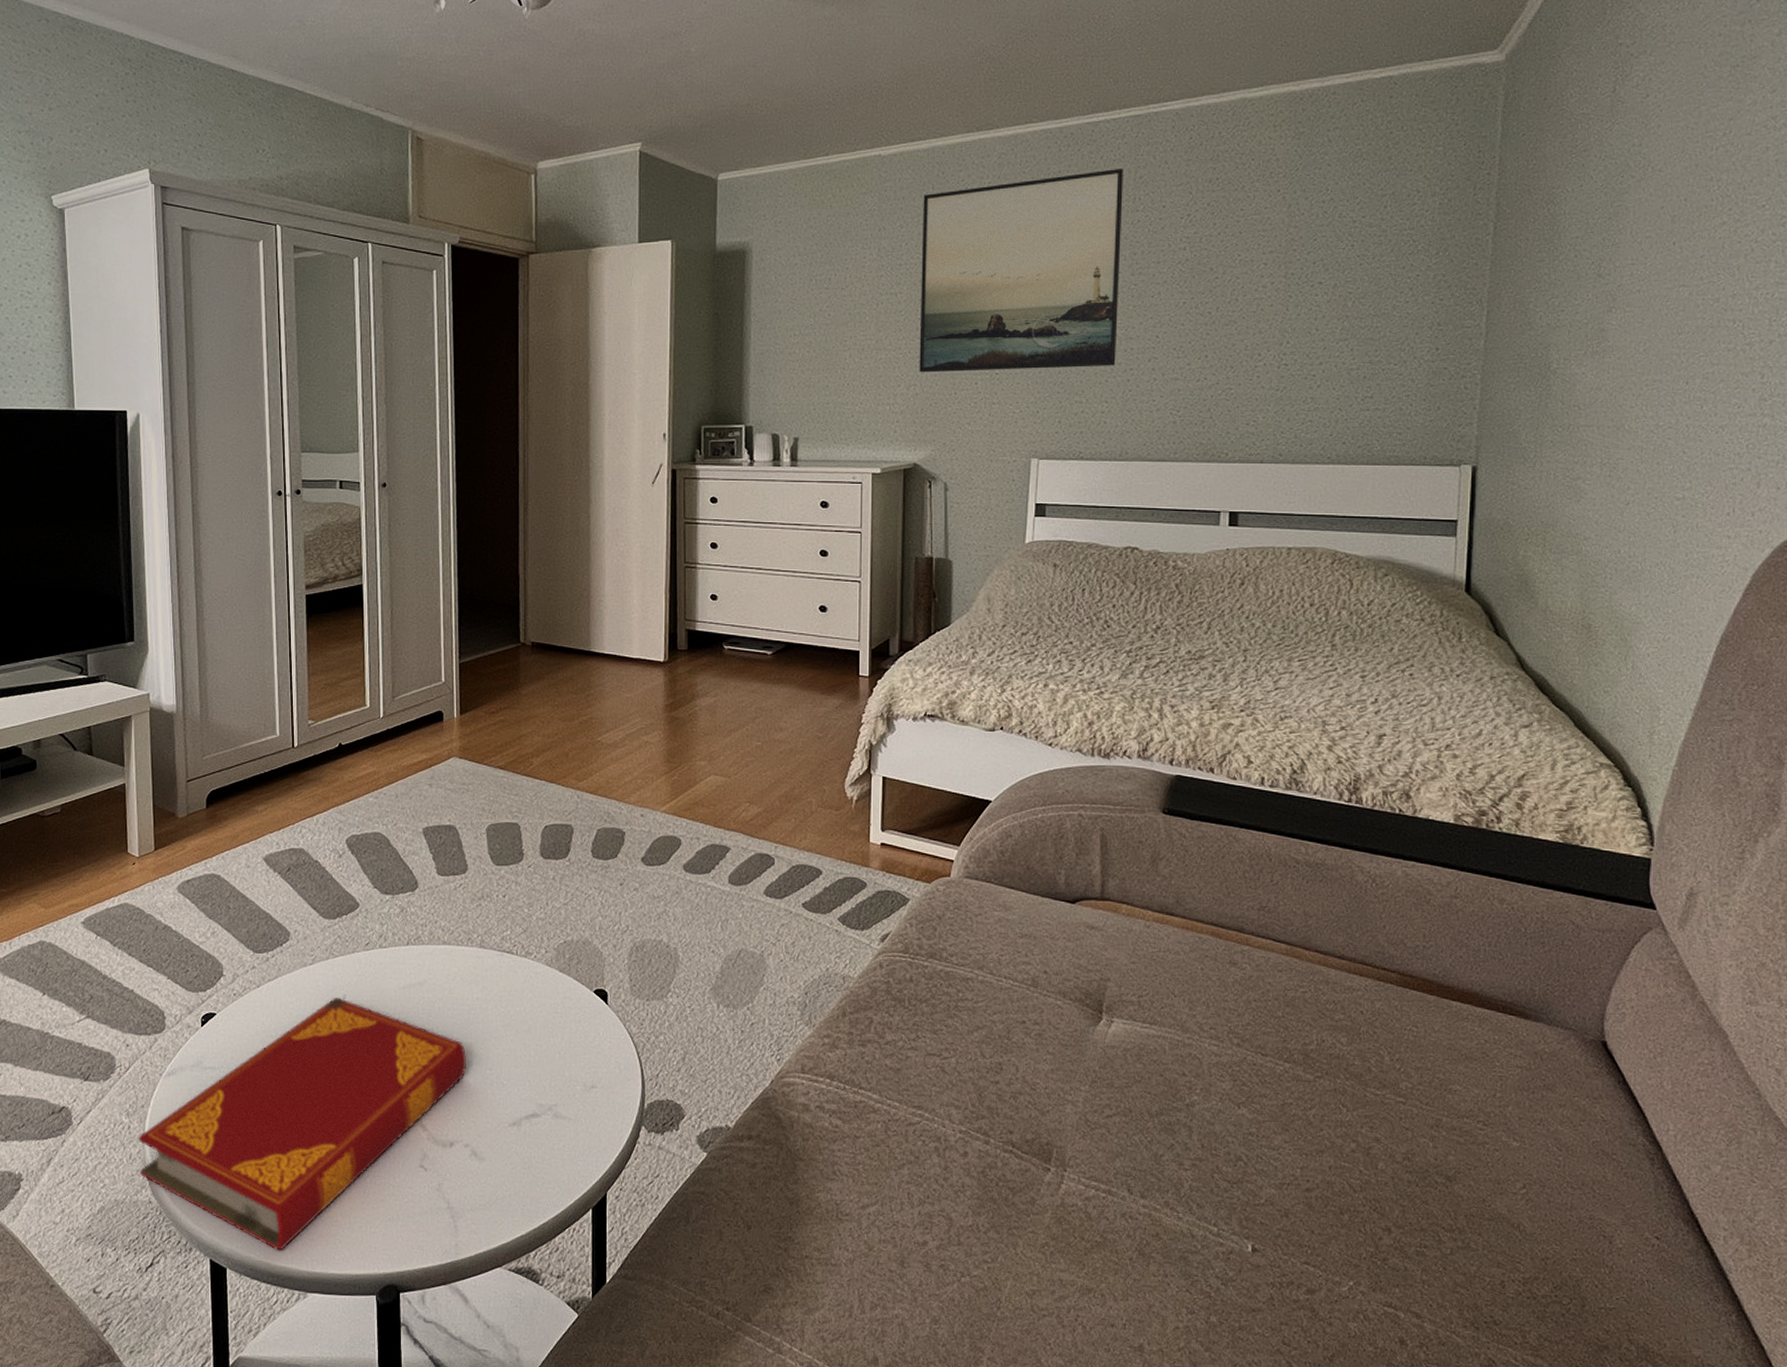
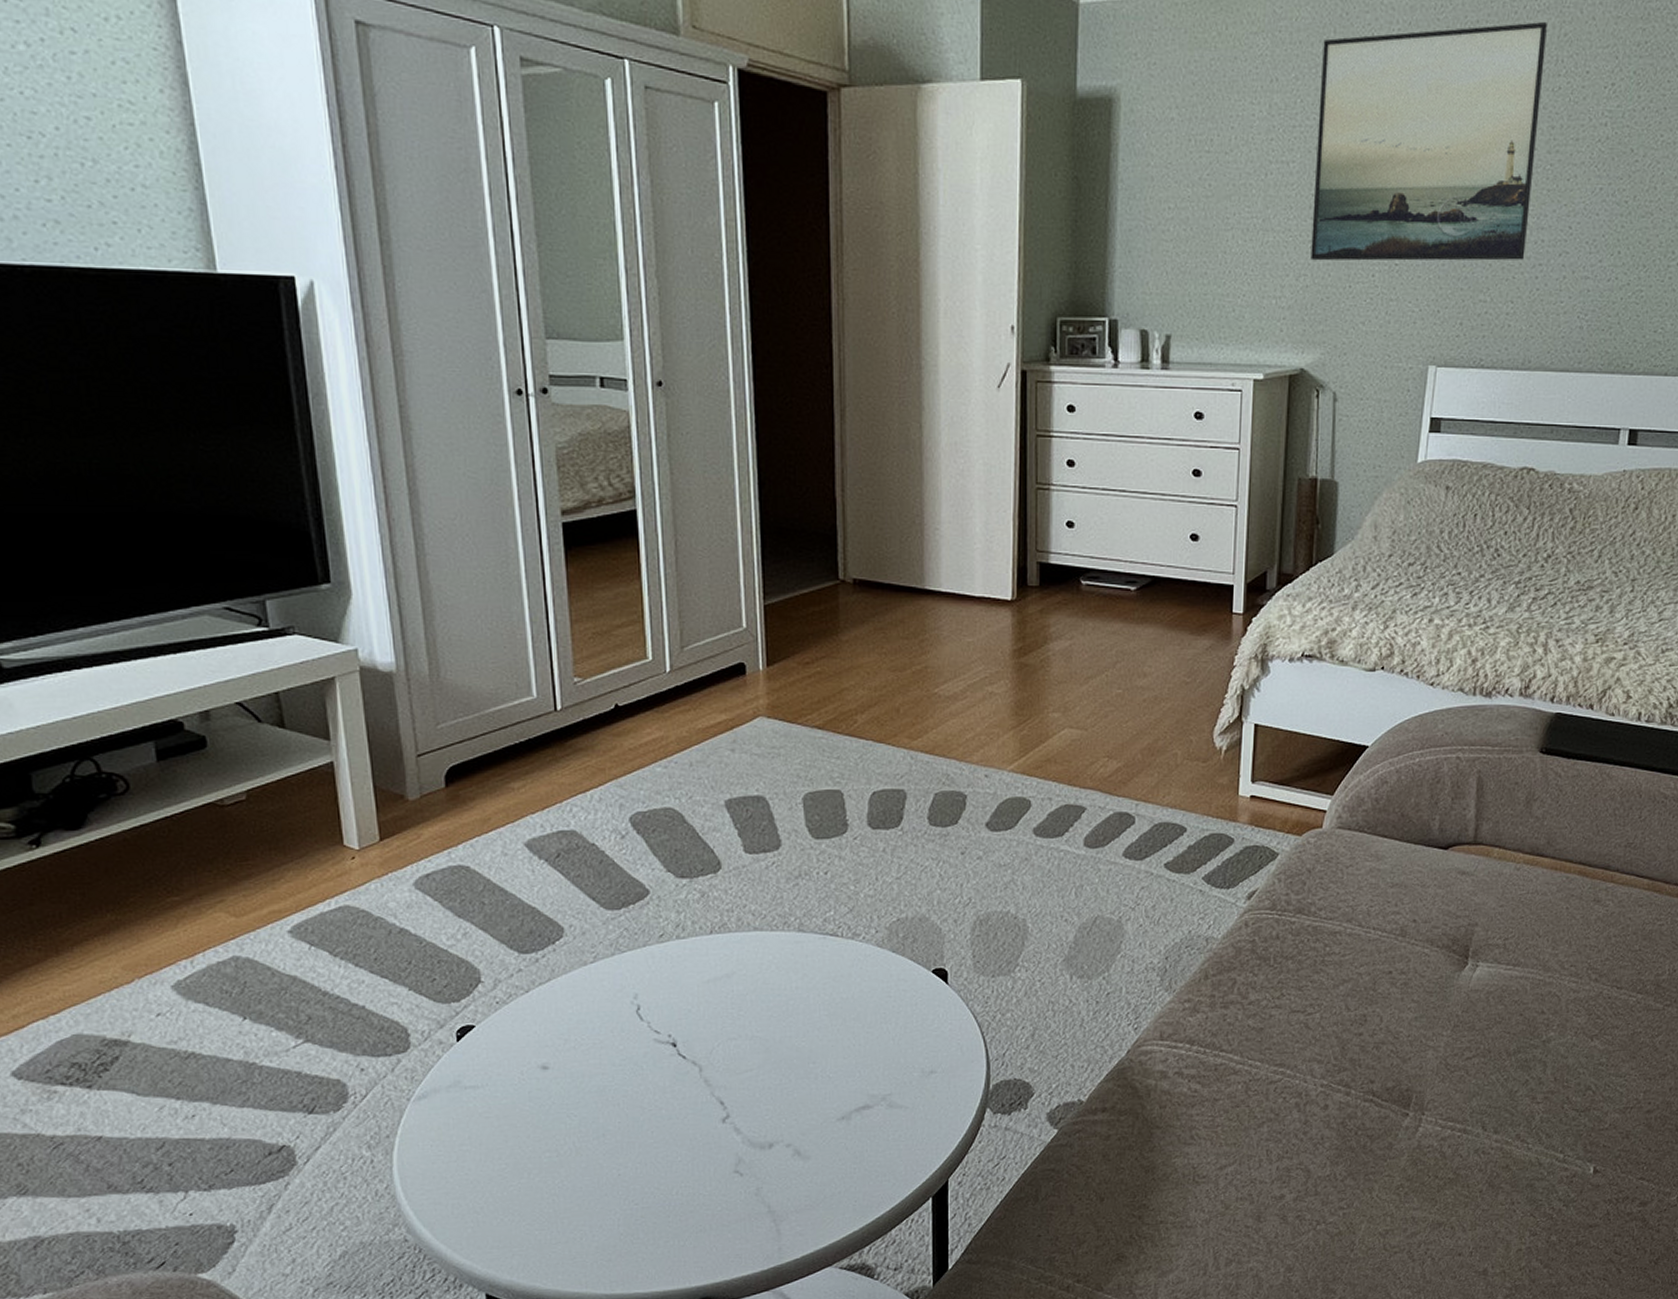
hardback book: present [138,998,467,1251] -> none [384,998,787,1276]

